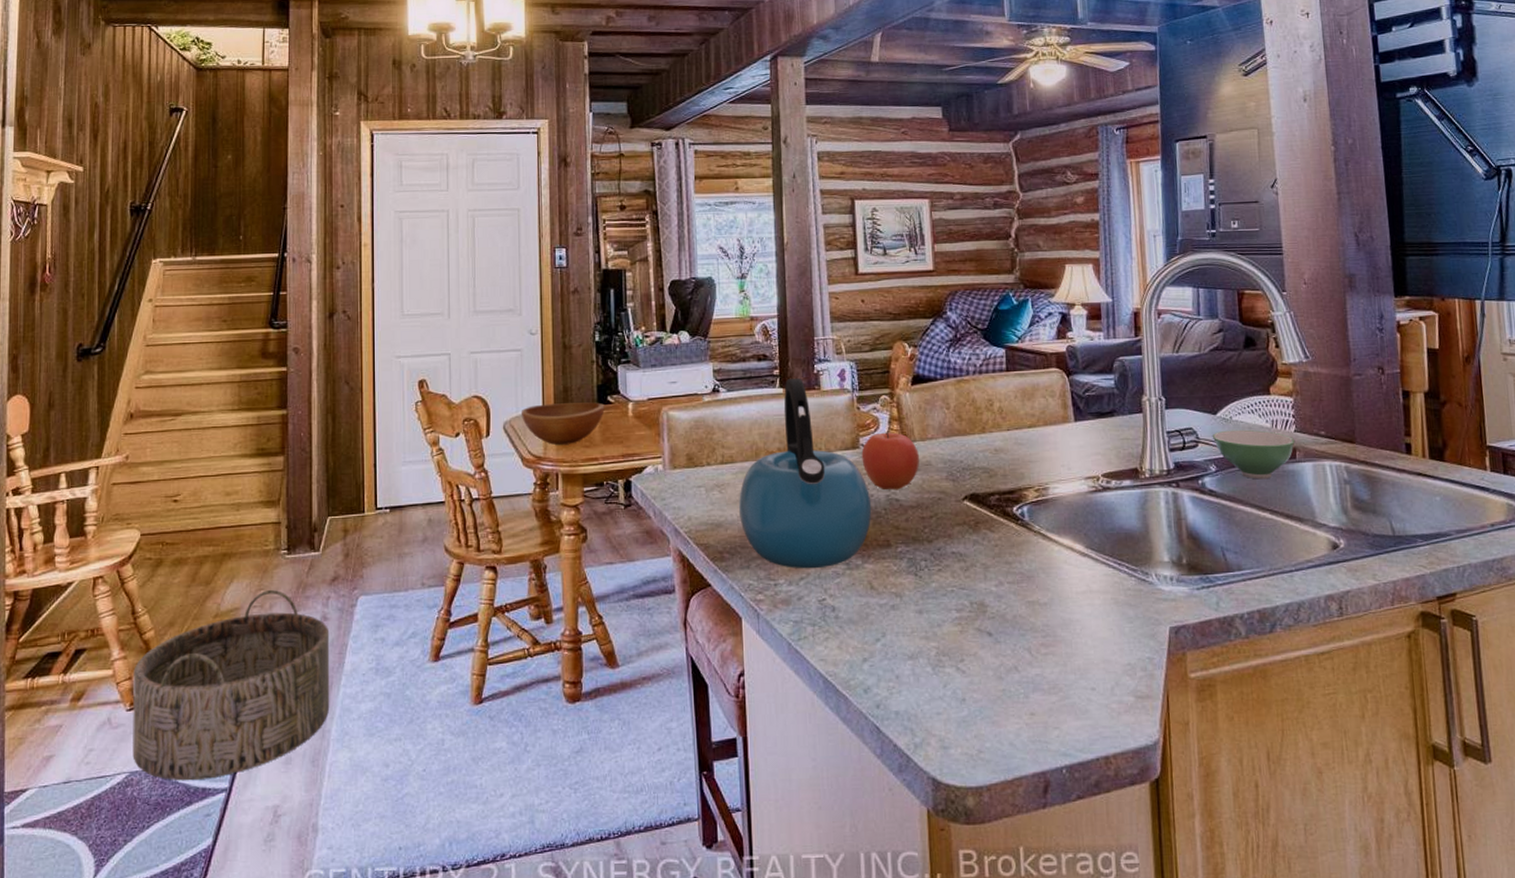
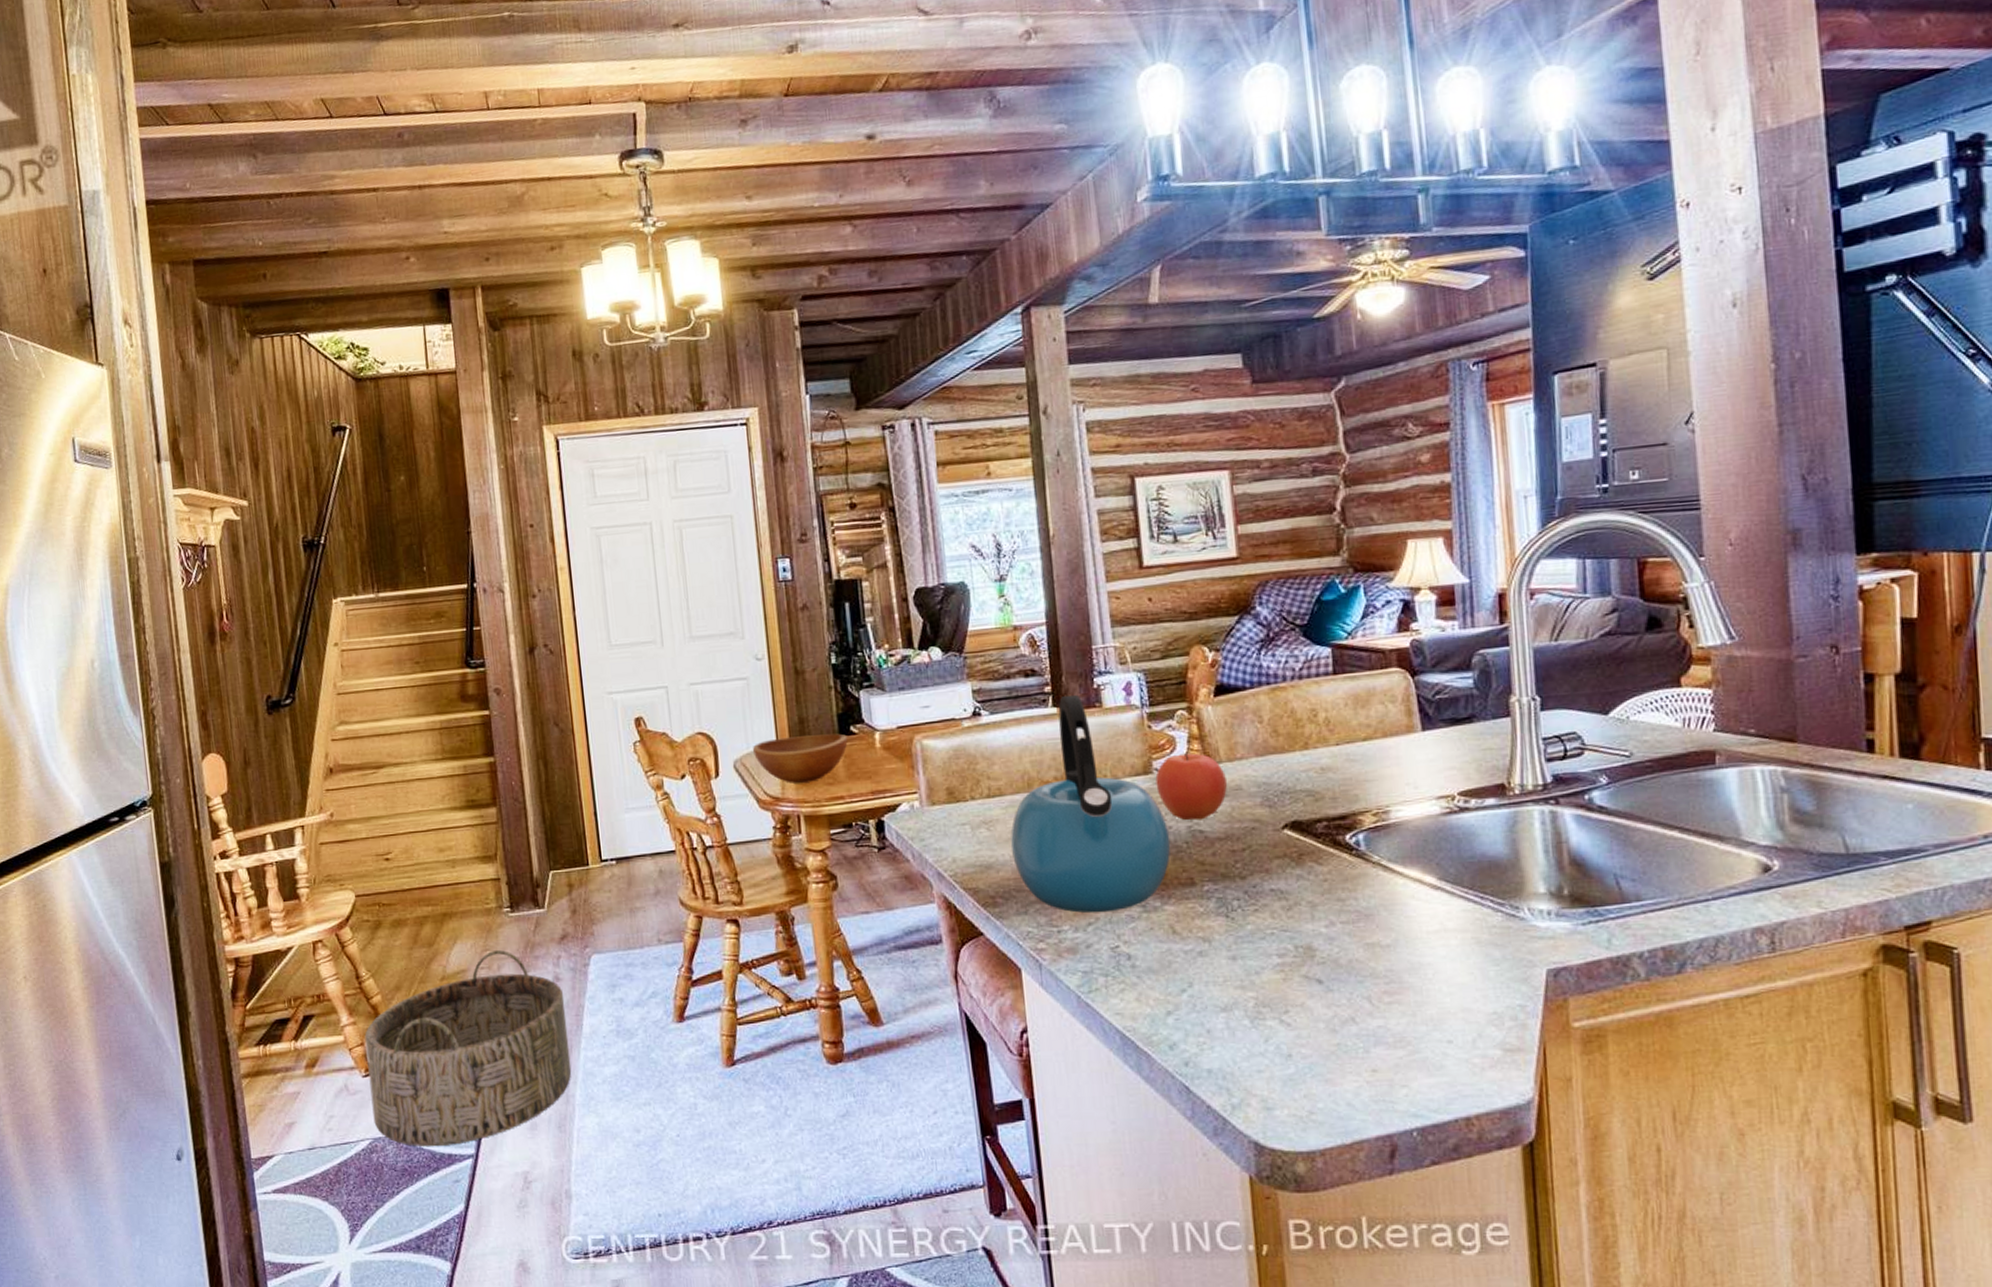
bowl: present [1212,429,1295,480] -> none [1602,731,1715,792]

